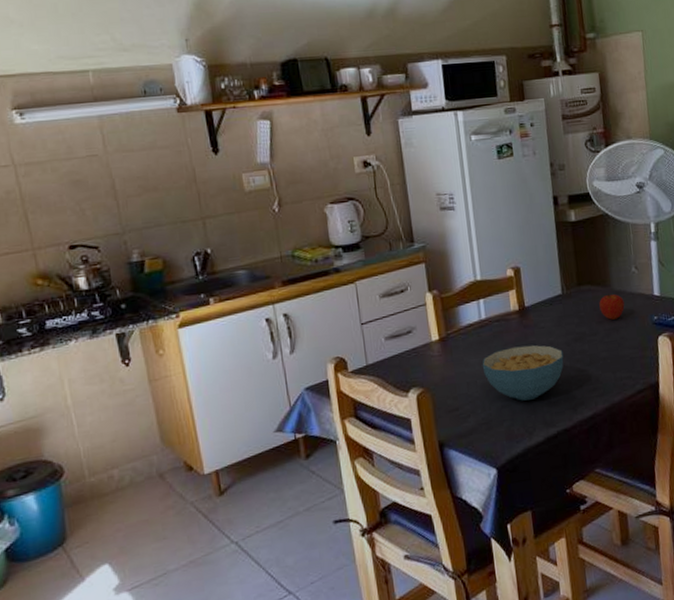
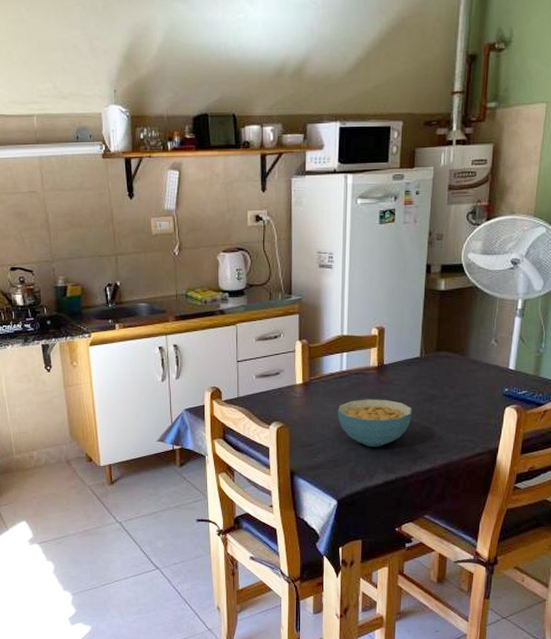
fruit: present [599,294,625,320] -> none [454,362,479,386]

